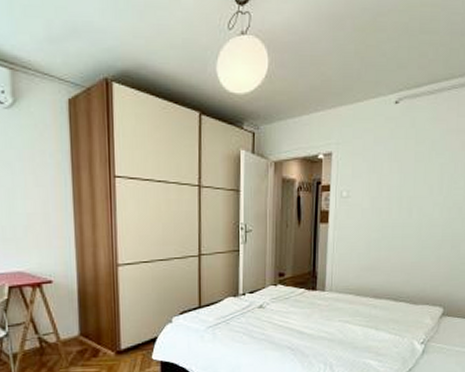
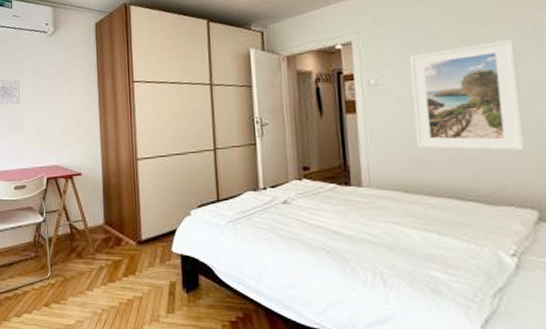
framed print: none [371,163,452,260] -> present [408,38,525,151]

